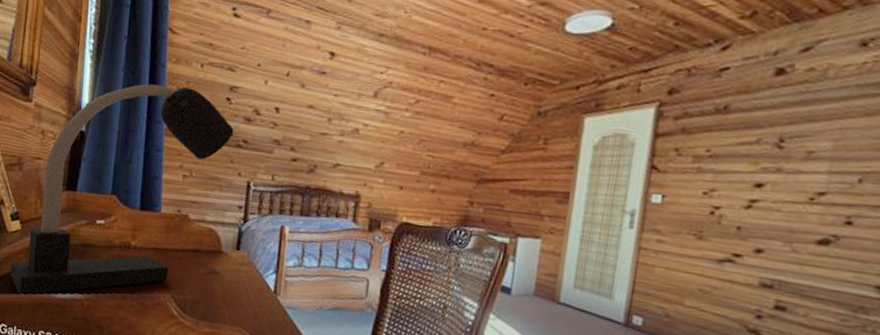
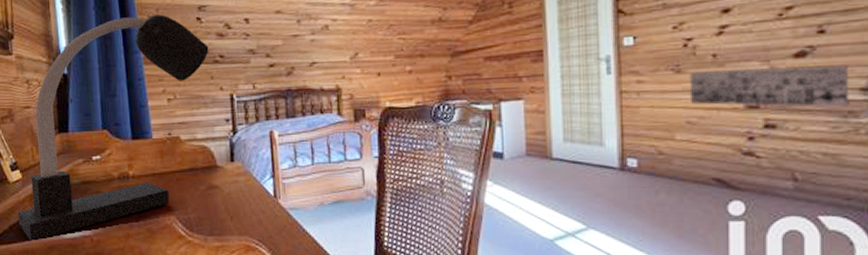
wall art: none [707,240,868,300] -> present [689,64,850,106]

